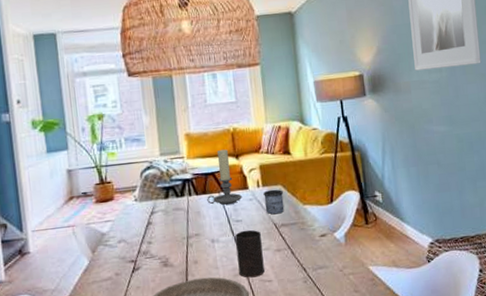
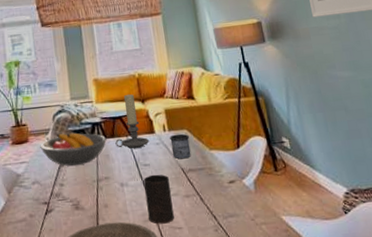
fruit bowl: none [126,189,198,224] -> present [40,133,107,166]

